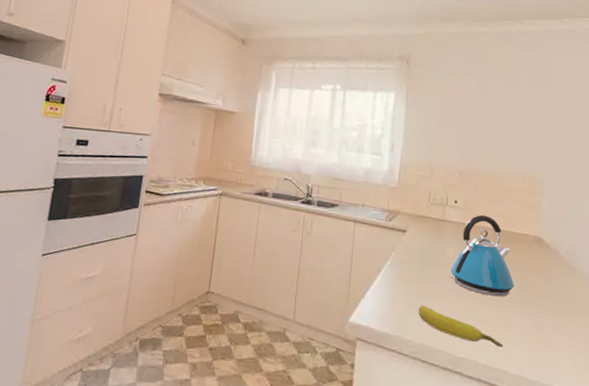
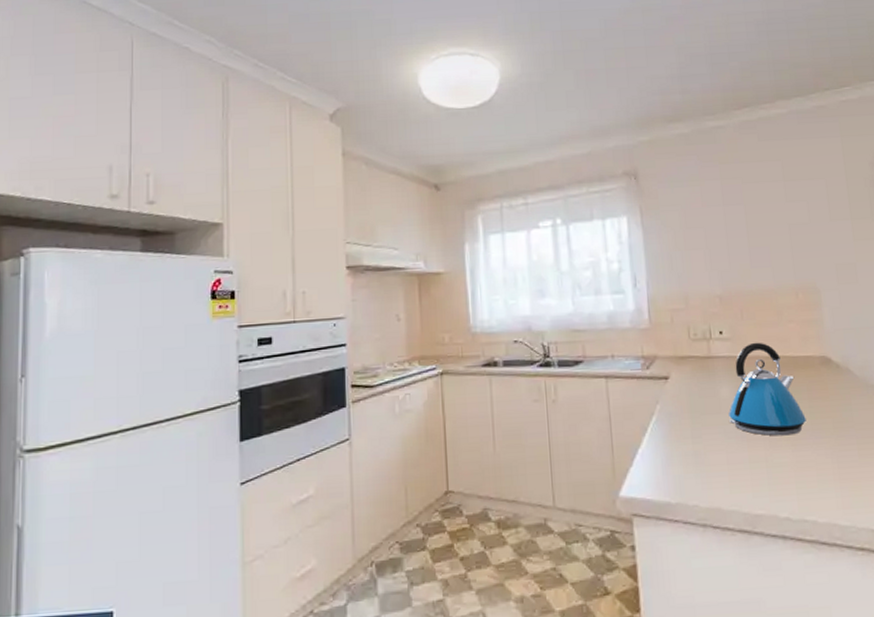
banana: present [418,305,504,348] -> none [698,461,806,495]

